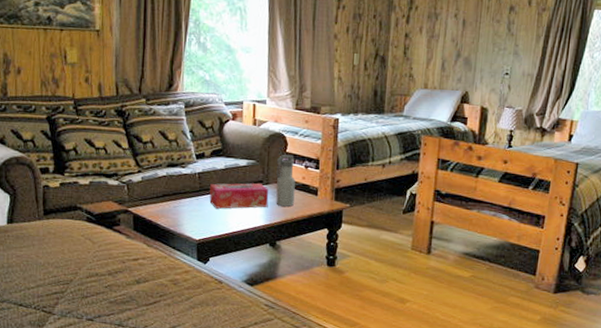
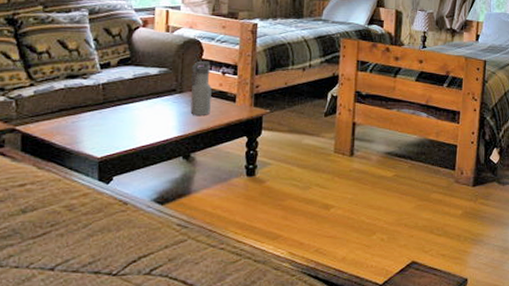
tissue box: present [209,182,269,209] -> none [114,91,183,122]

